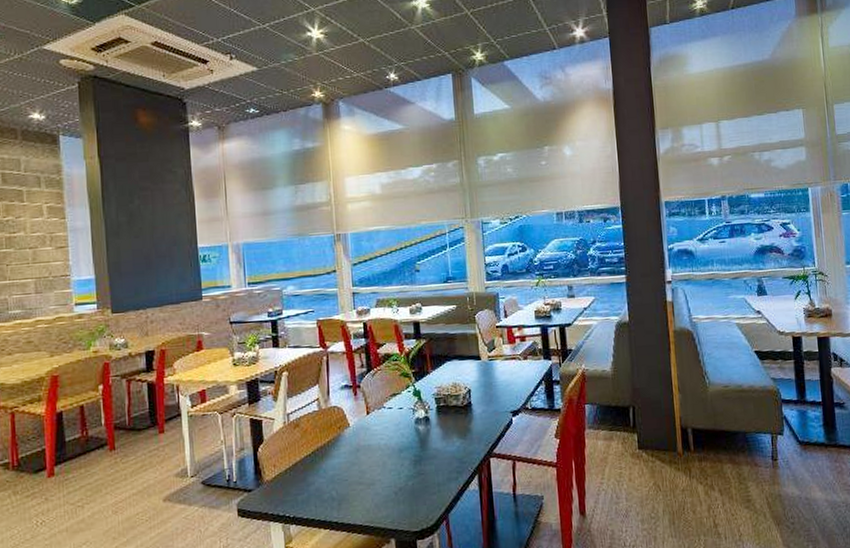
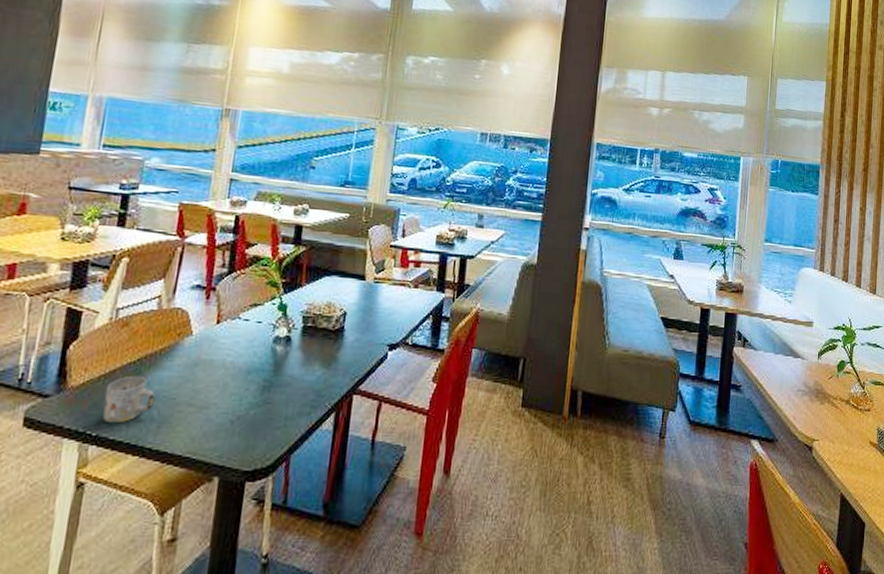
mug: none [292,465,332,506] -> present [102,375,155,424]

